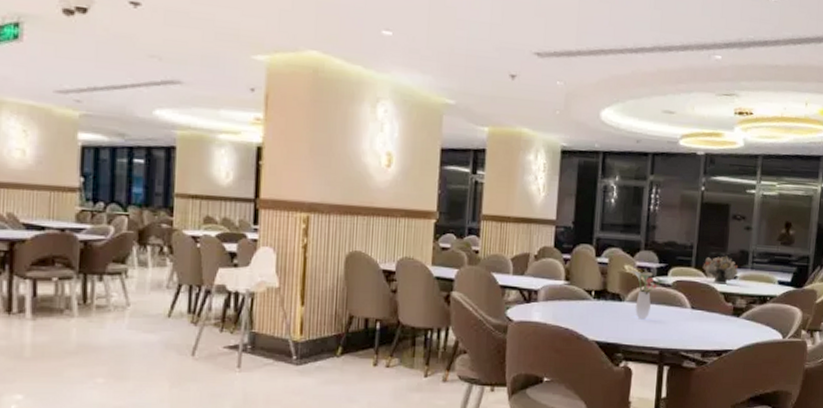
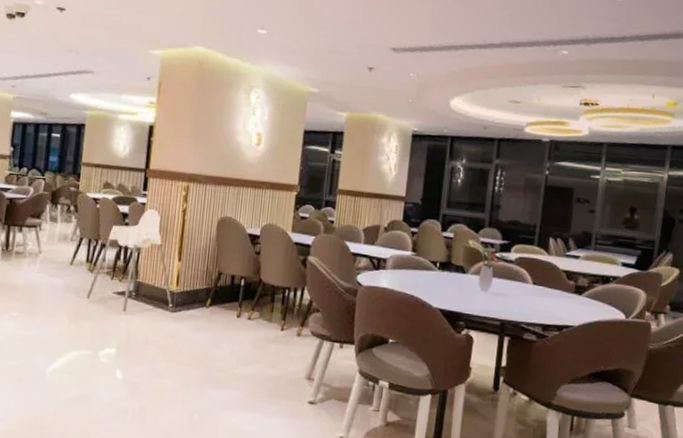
flower arrangement: present [702,256,739,284] -> none [545,236,581,263]

